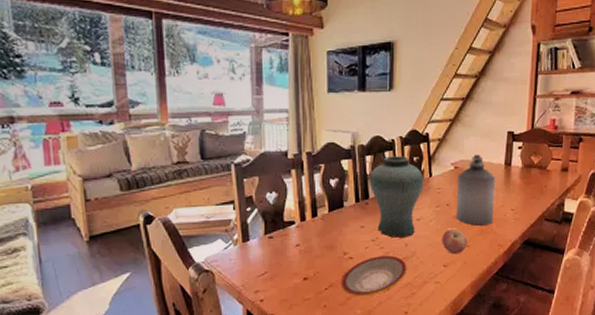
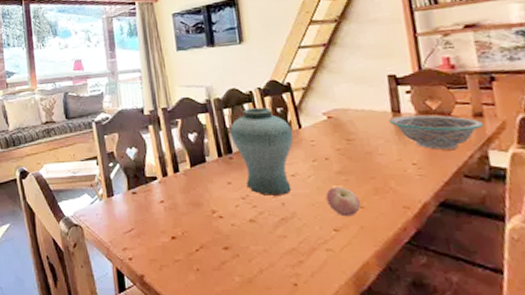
plate: present [340,255,407,297] -> none [212,215,289,262]
bottle: present [457,154,495,226] -> none [333,101,391,183]
bowl: none [500,168,566,198] -> present [388,114,483,150]

